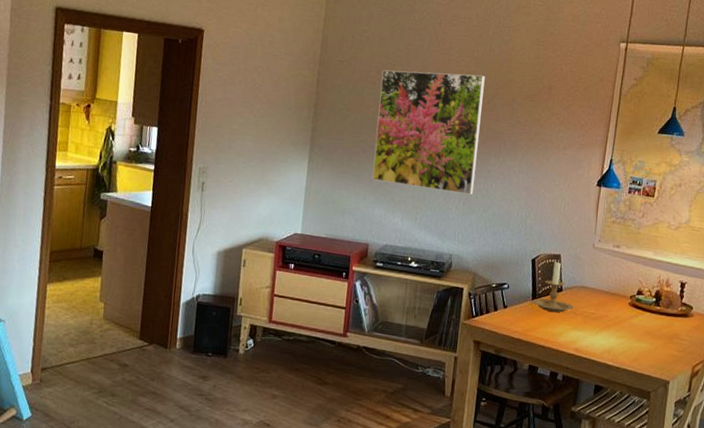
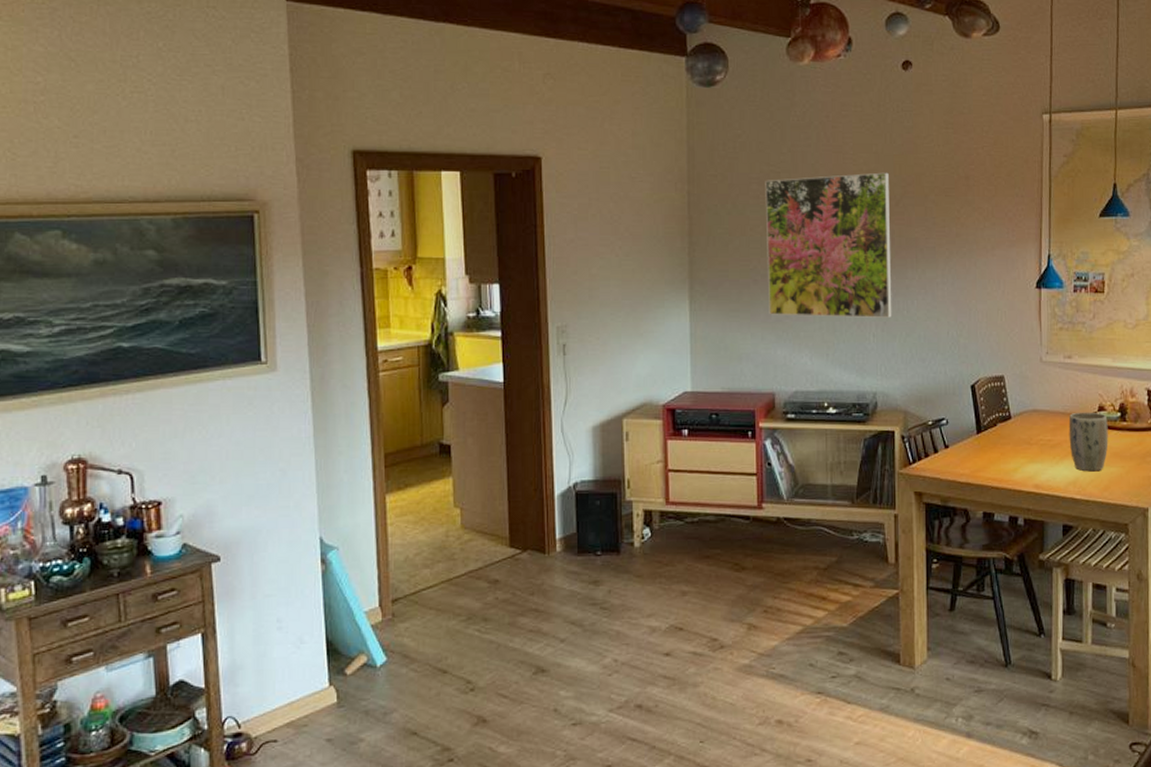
candle holder: present [532,260,575,313] -> none [977,383,1028,445]
plant pot: none [609,293,644,345] -> present [1068,412,1109,472]

